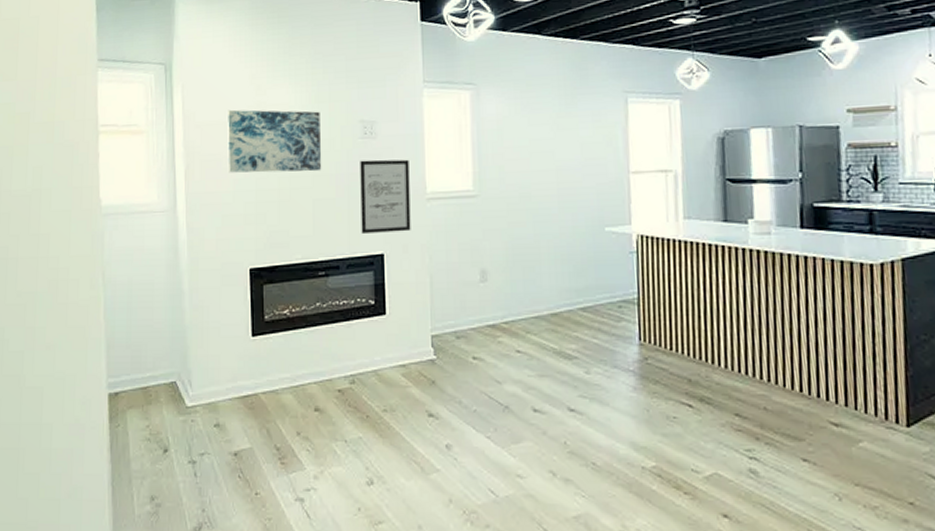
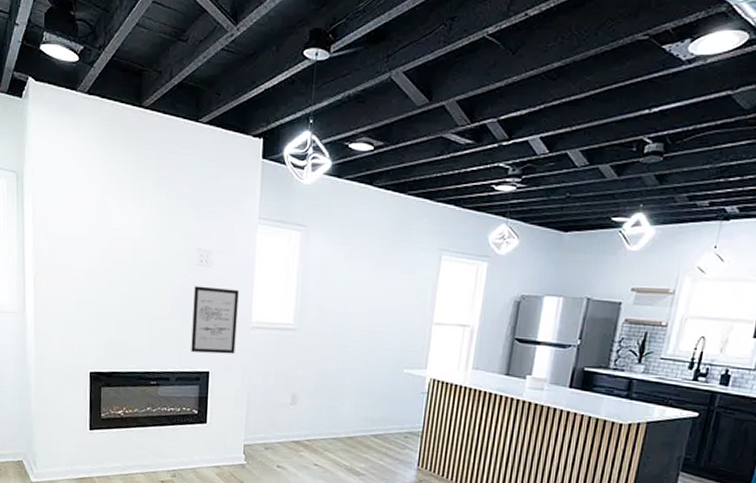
wall art: present [226,109,322,173] -> none [73,224,161,292]

